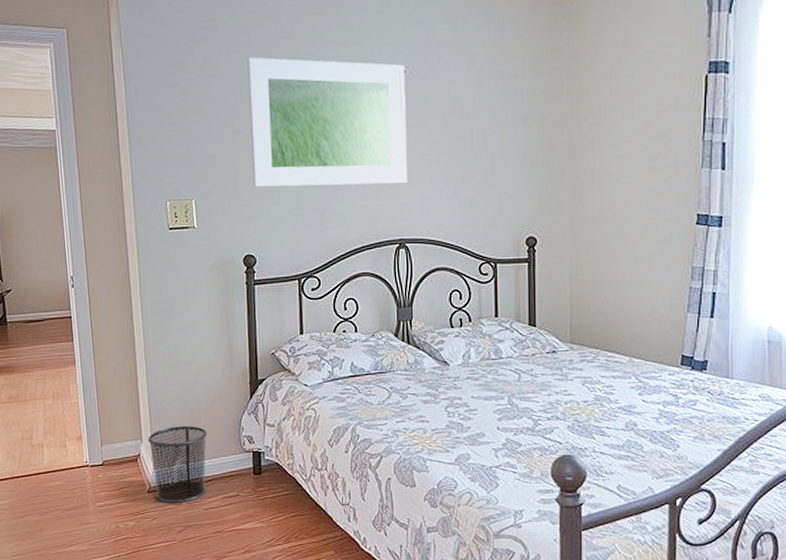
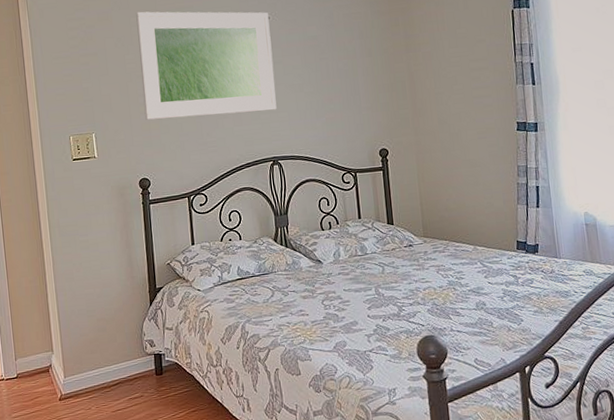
waste bin: present [148,426,207,503] -> none [58,335,113,409]

